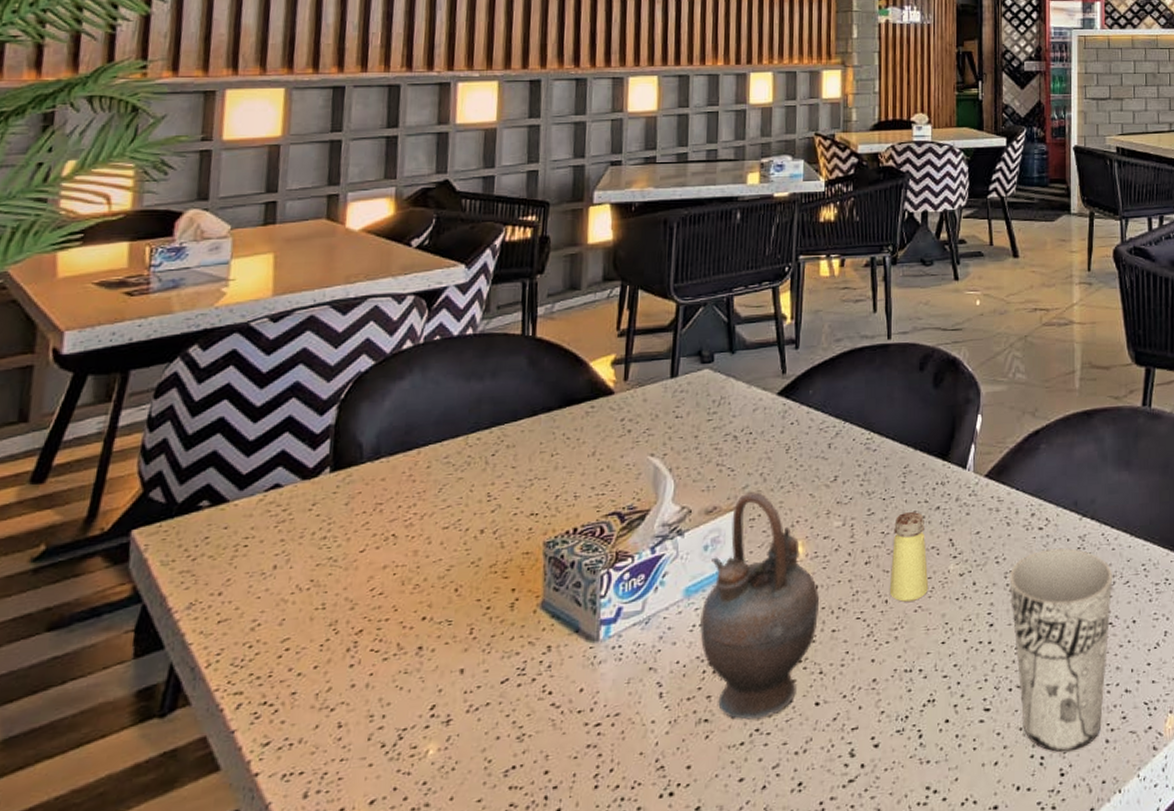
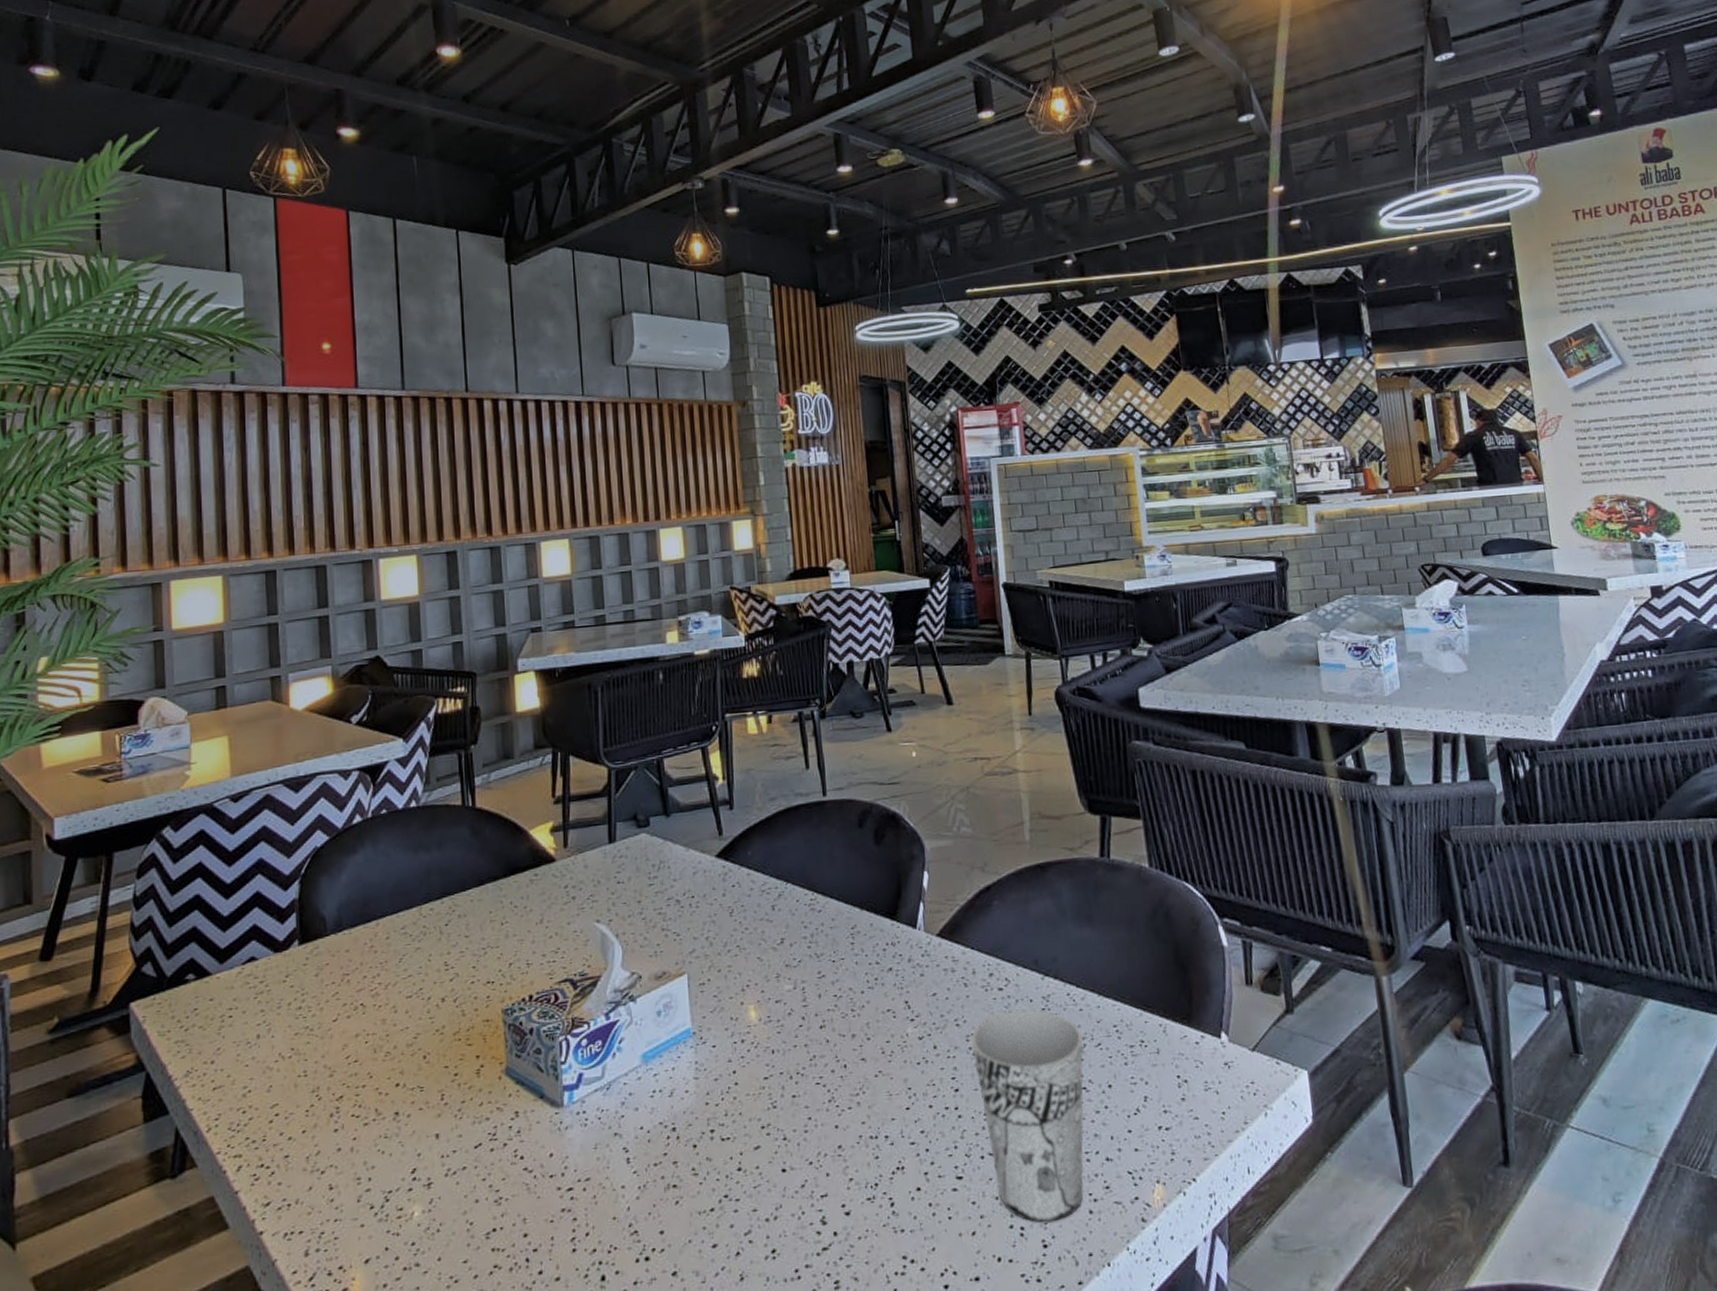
teapot: present [699,492,819,720] -> none [659,956,777,1186]
saltshaker: present [889,512,929,603] -> none [846,974,888,1068]

